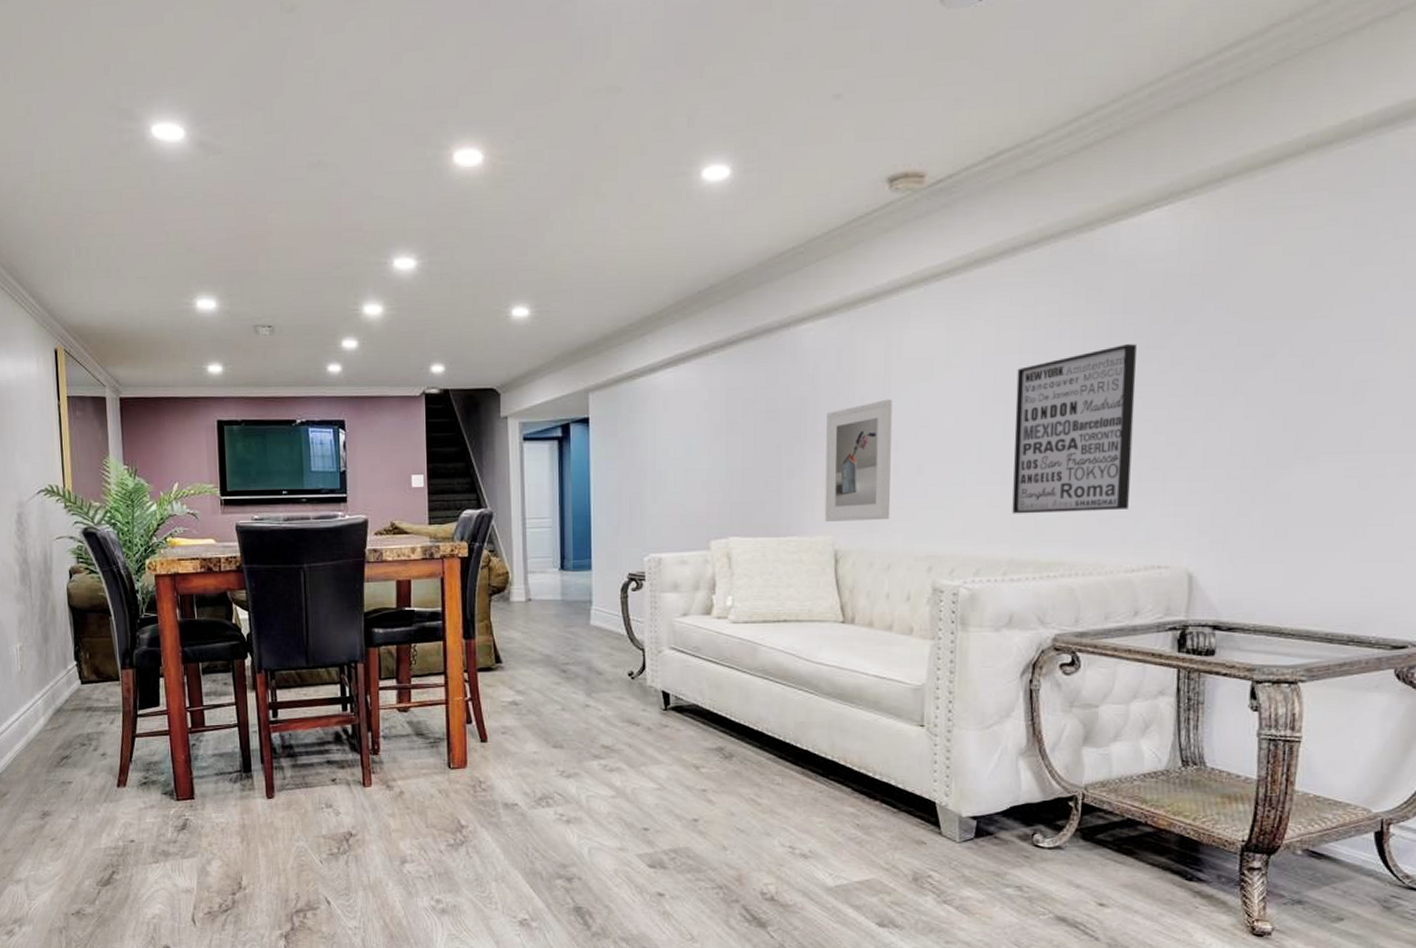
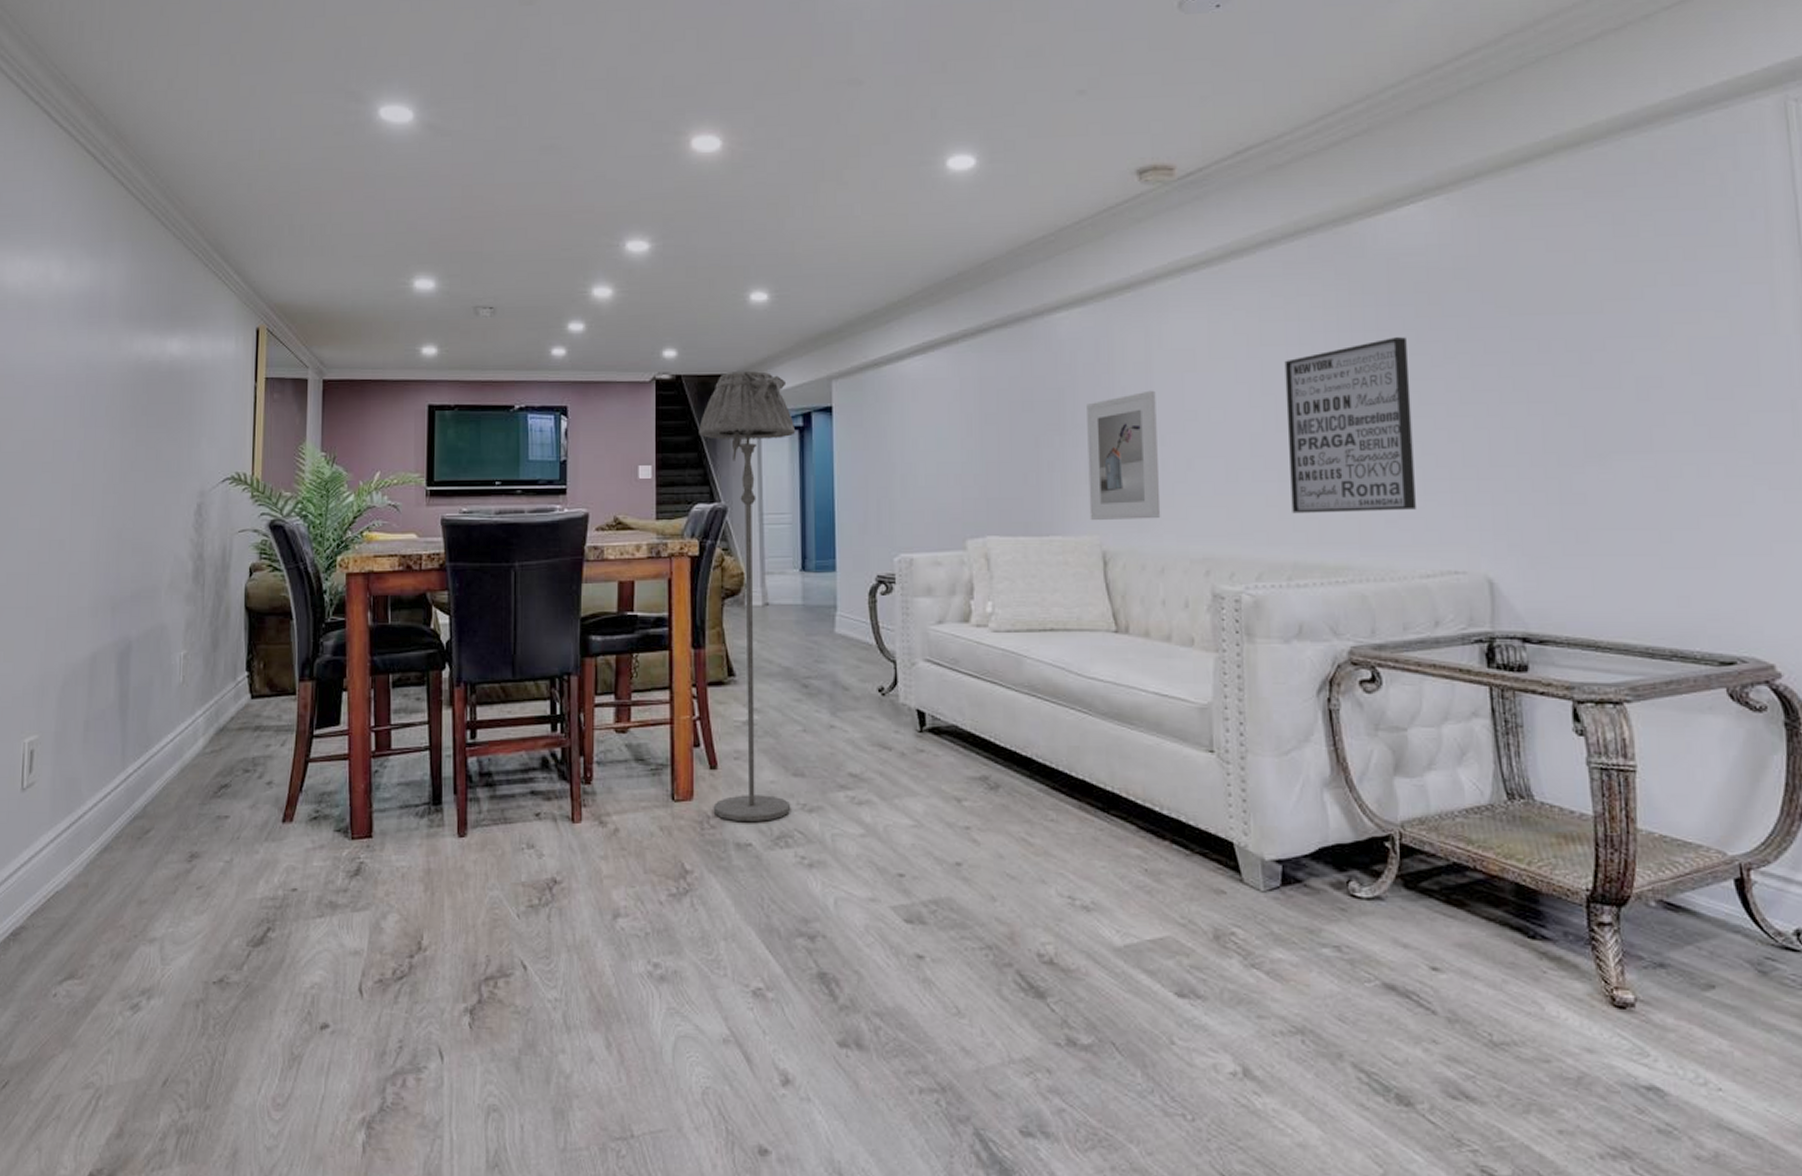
floor lamp: none [466,385,555,785] -> present [699,371,796,821]

